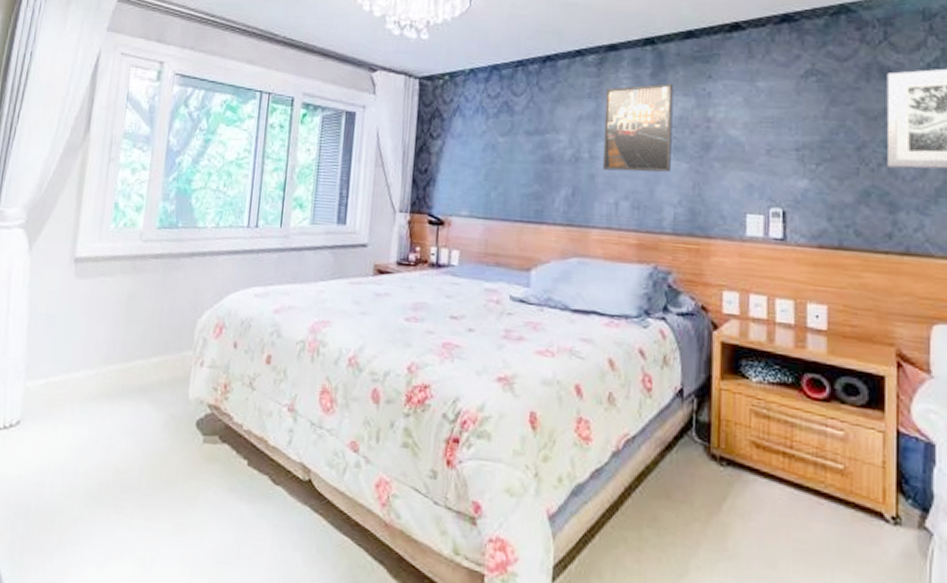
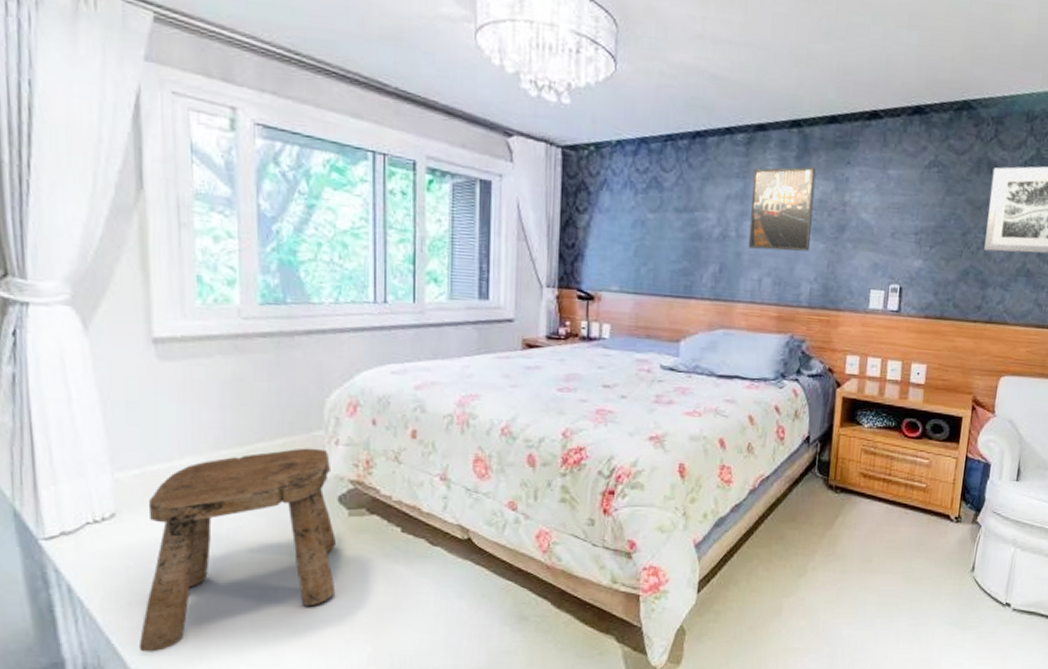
stool: none [13,367,194,571] -> present [138,448,337,652]

